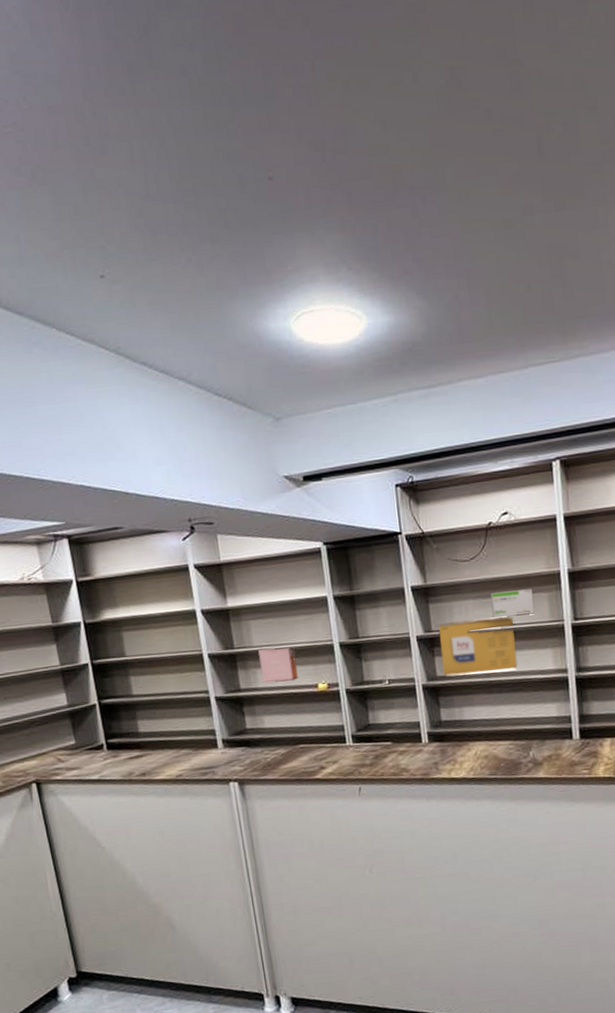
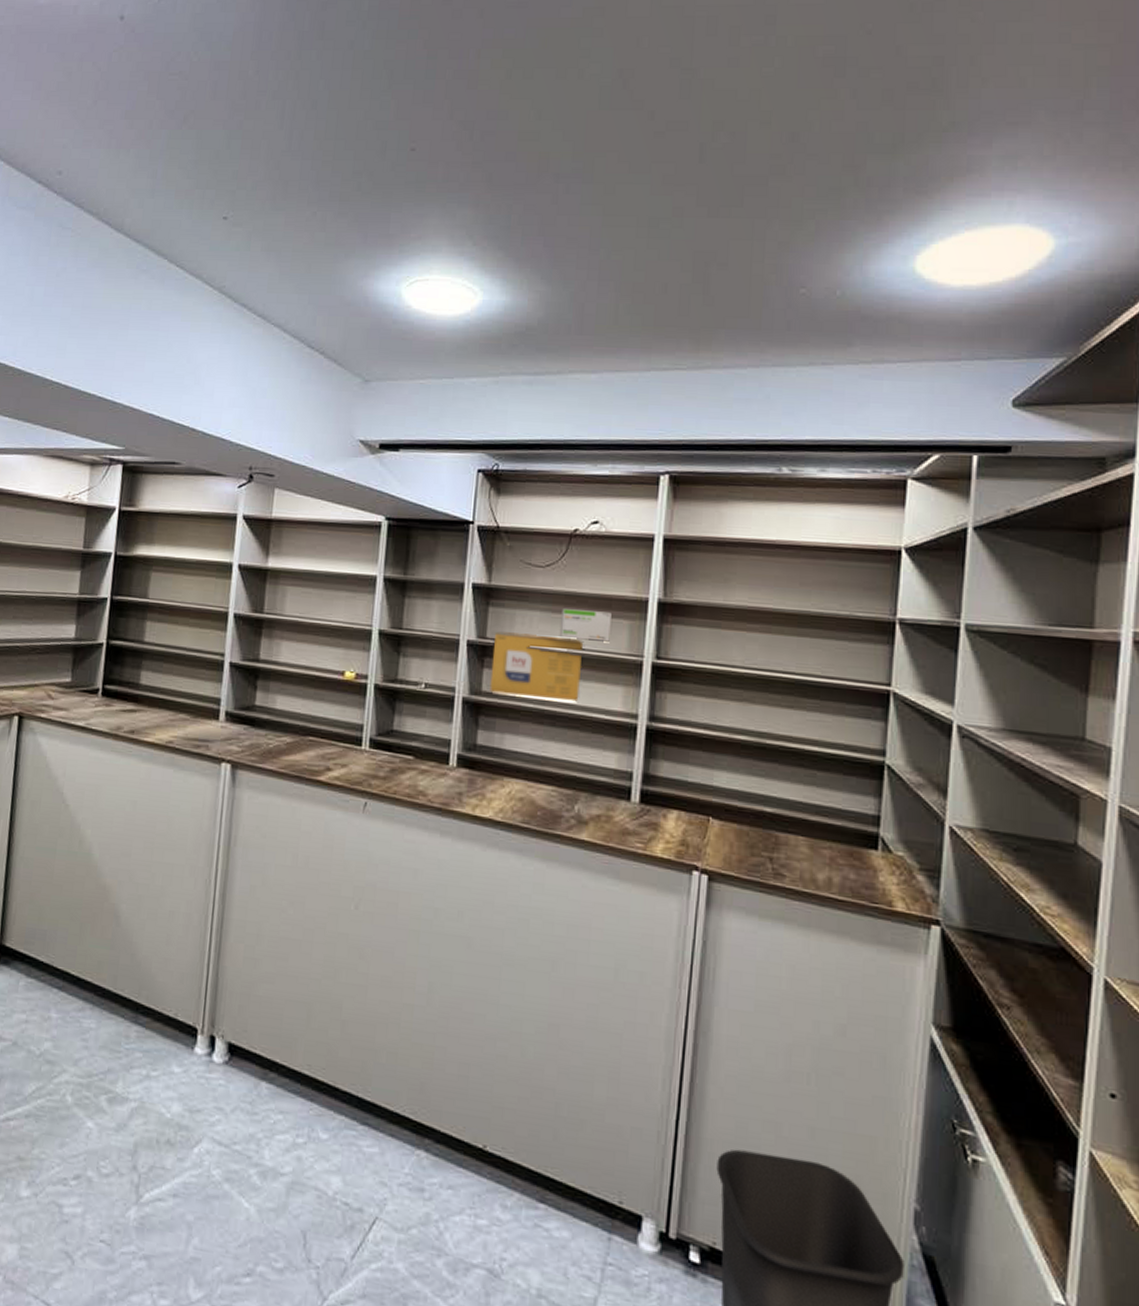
product box: present [258,647,298,684] -> none [285,618,329,661]

